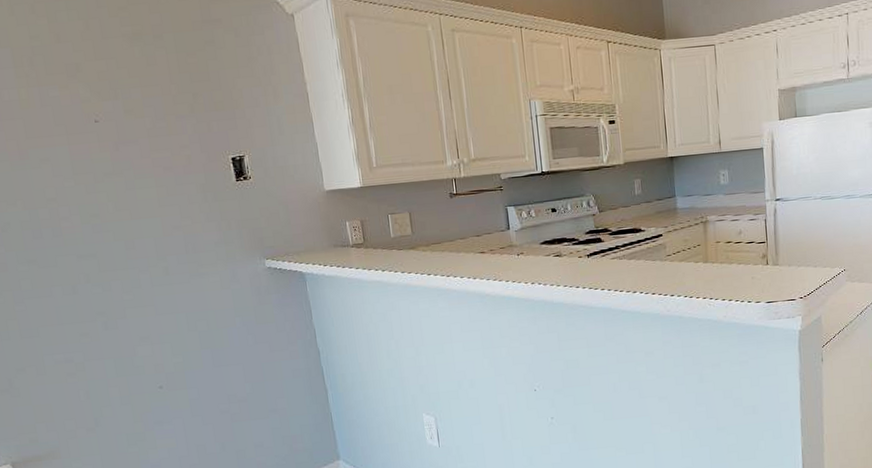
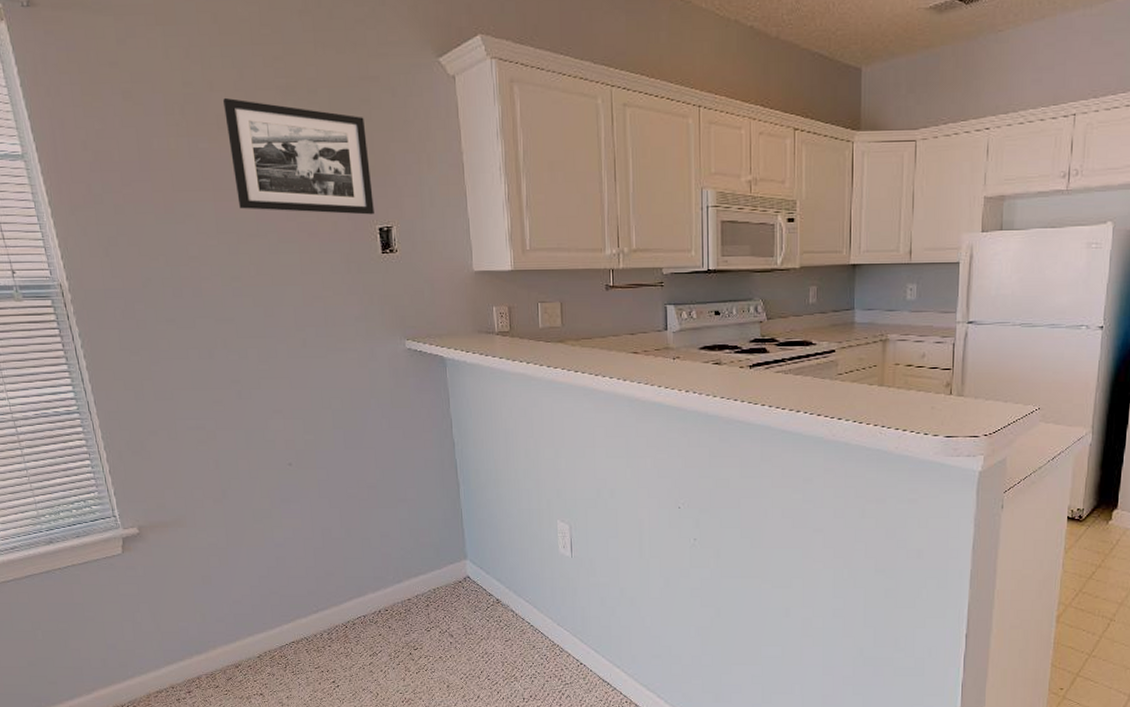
picture frame: none [70,47,226,151] -> present [222,97,374,215]

